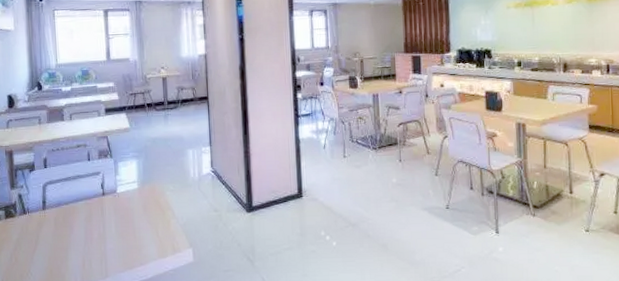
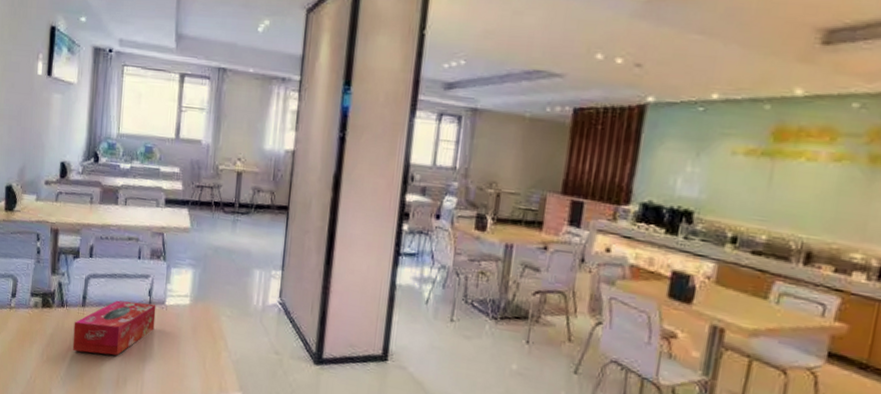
tissue box: none [37,194,110,249] -> present [72,300,156,356]

